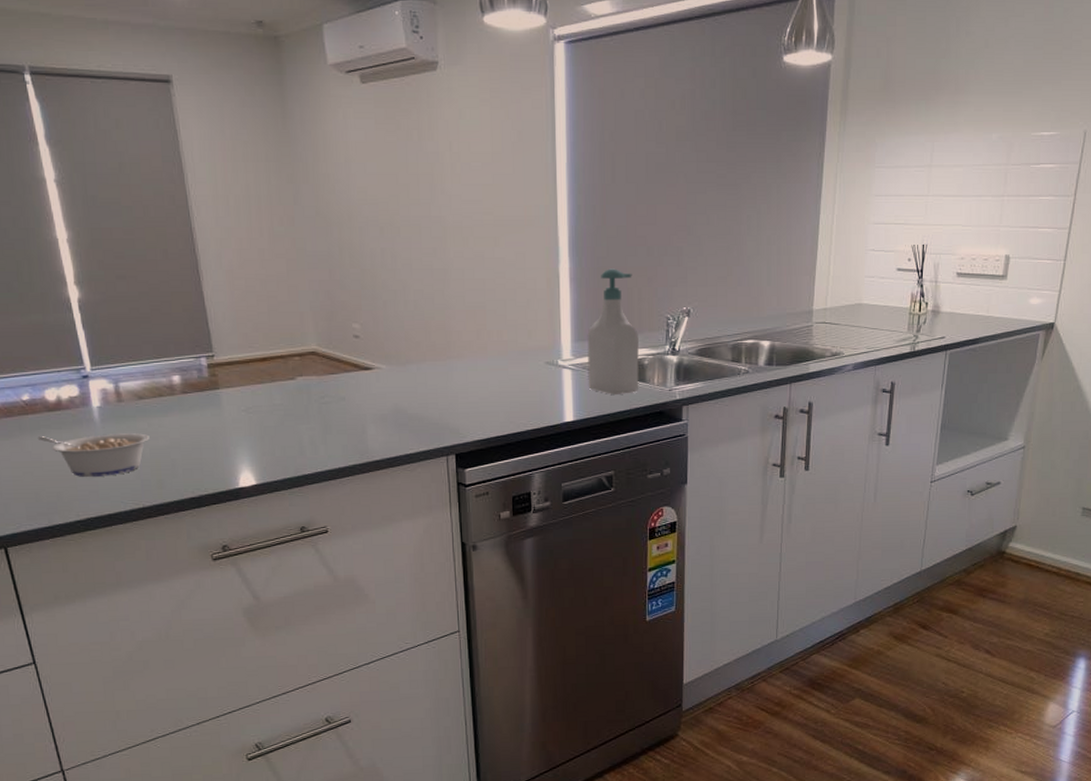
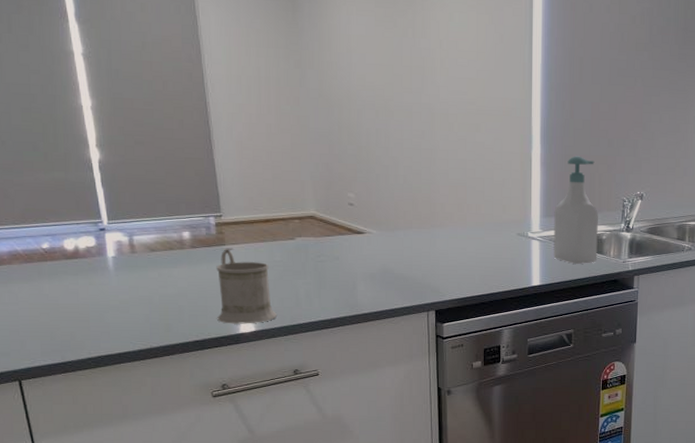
legume: present [37,433,150,477] -> none [55,281,159,319]
mug: none [210,392,279,478] -> present [216,248,277,324]

